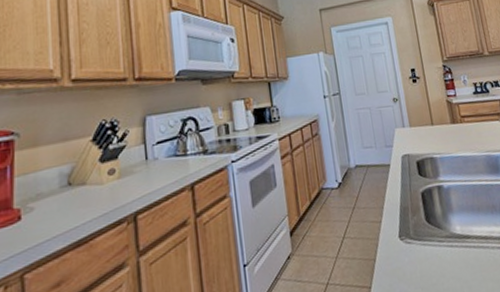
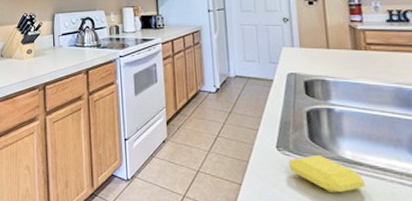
soap bar: none [410,235,474,273] -> present [288,154,365,193]

